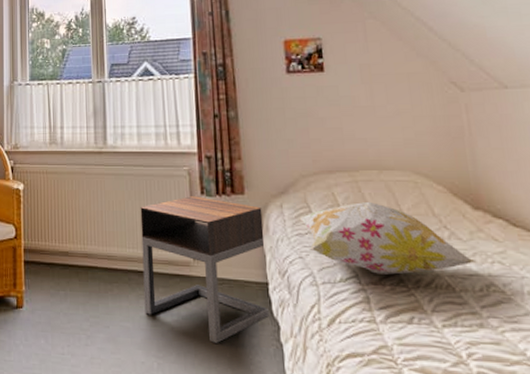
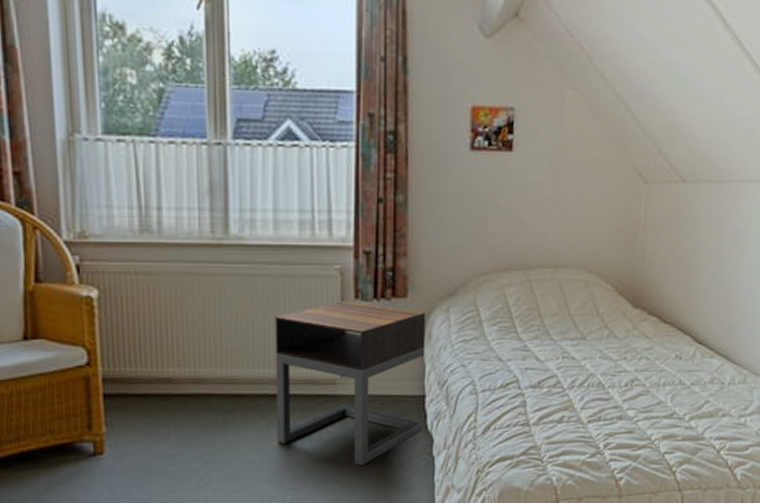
decorative pillow: present [299,201,475,275] -> none [466,302,626,377]

